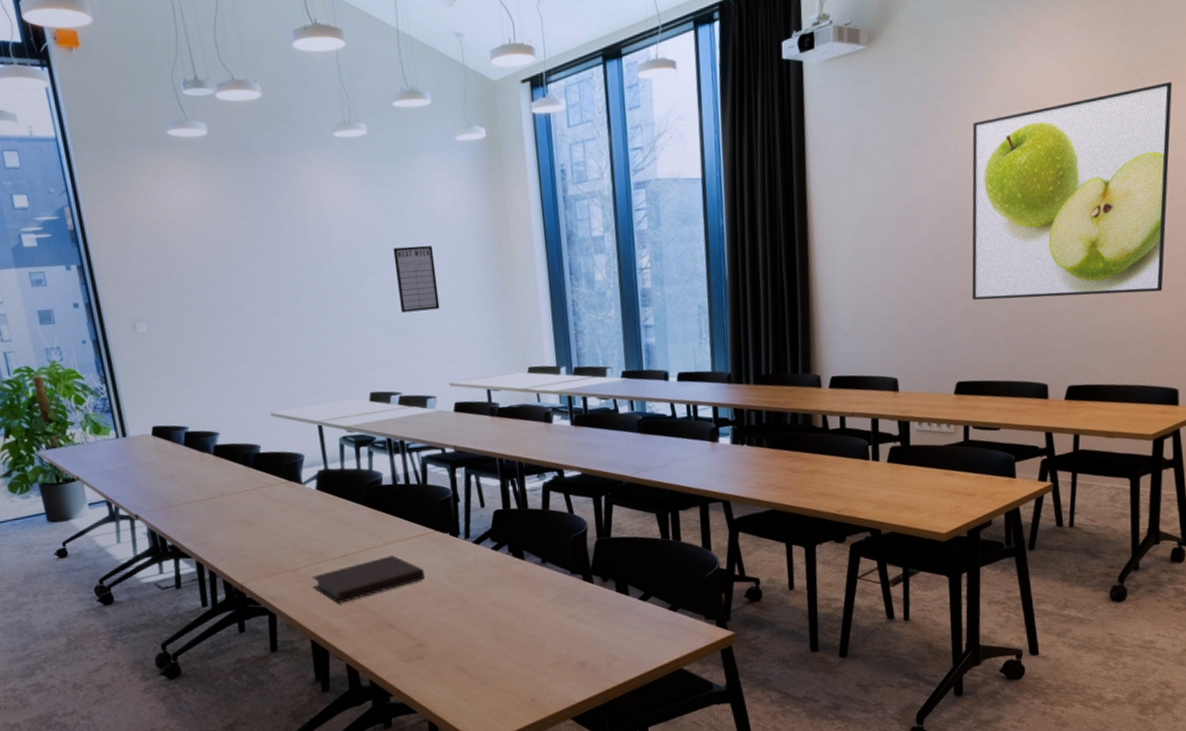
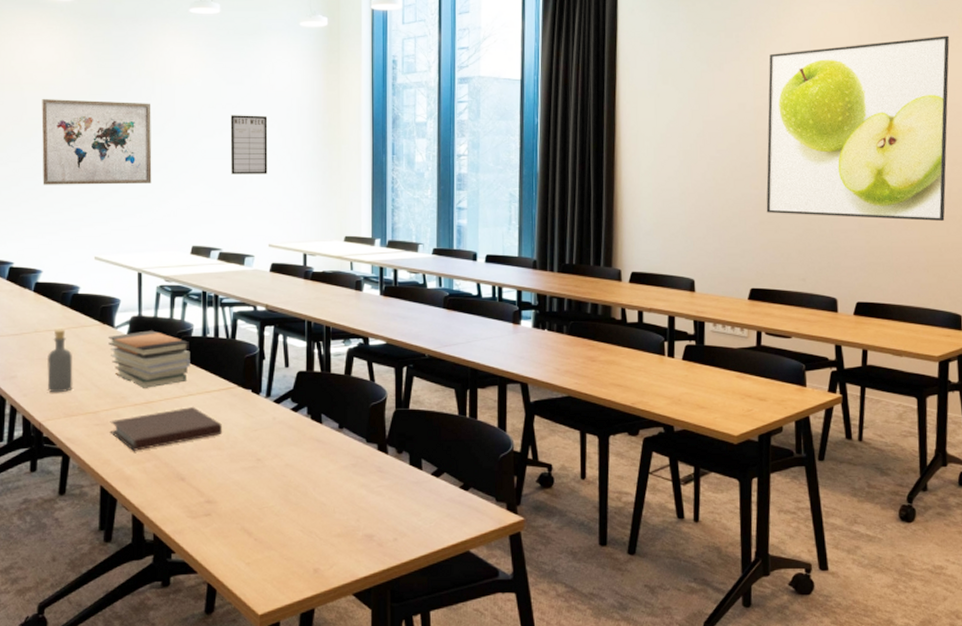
wall art: none [189,243,319,343] -> present [41,99,152,185]
bottle: none [237,489,269,555] -> present [46,328,73,393]
book stack: none [296,483,385,542] -> present [107,330,190,388]

